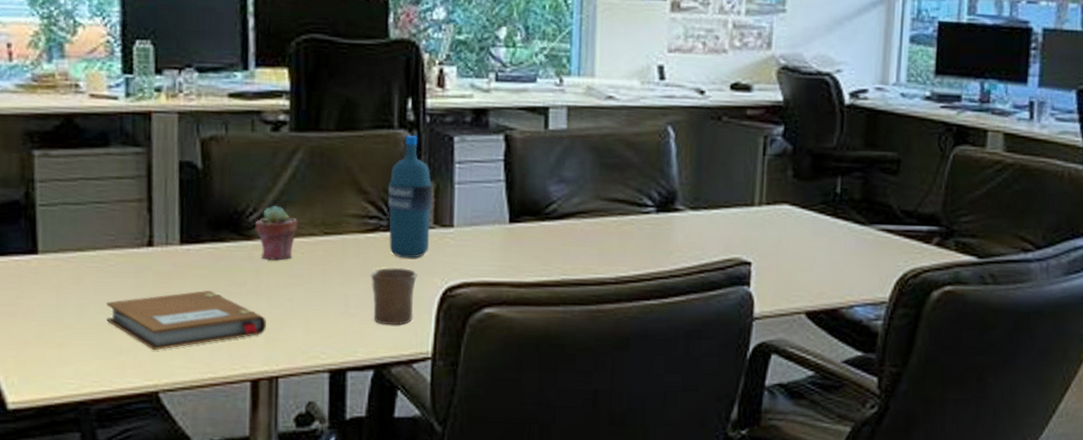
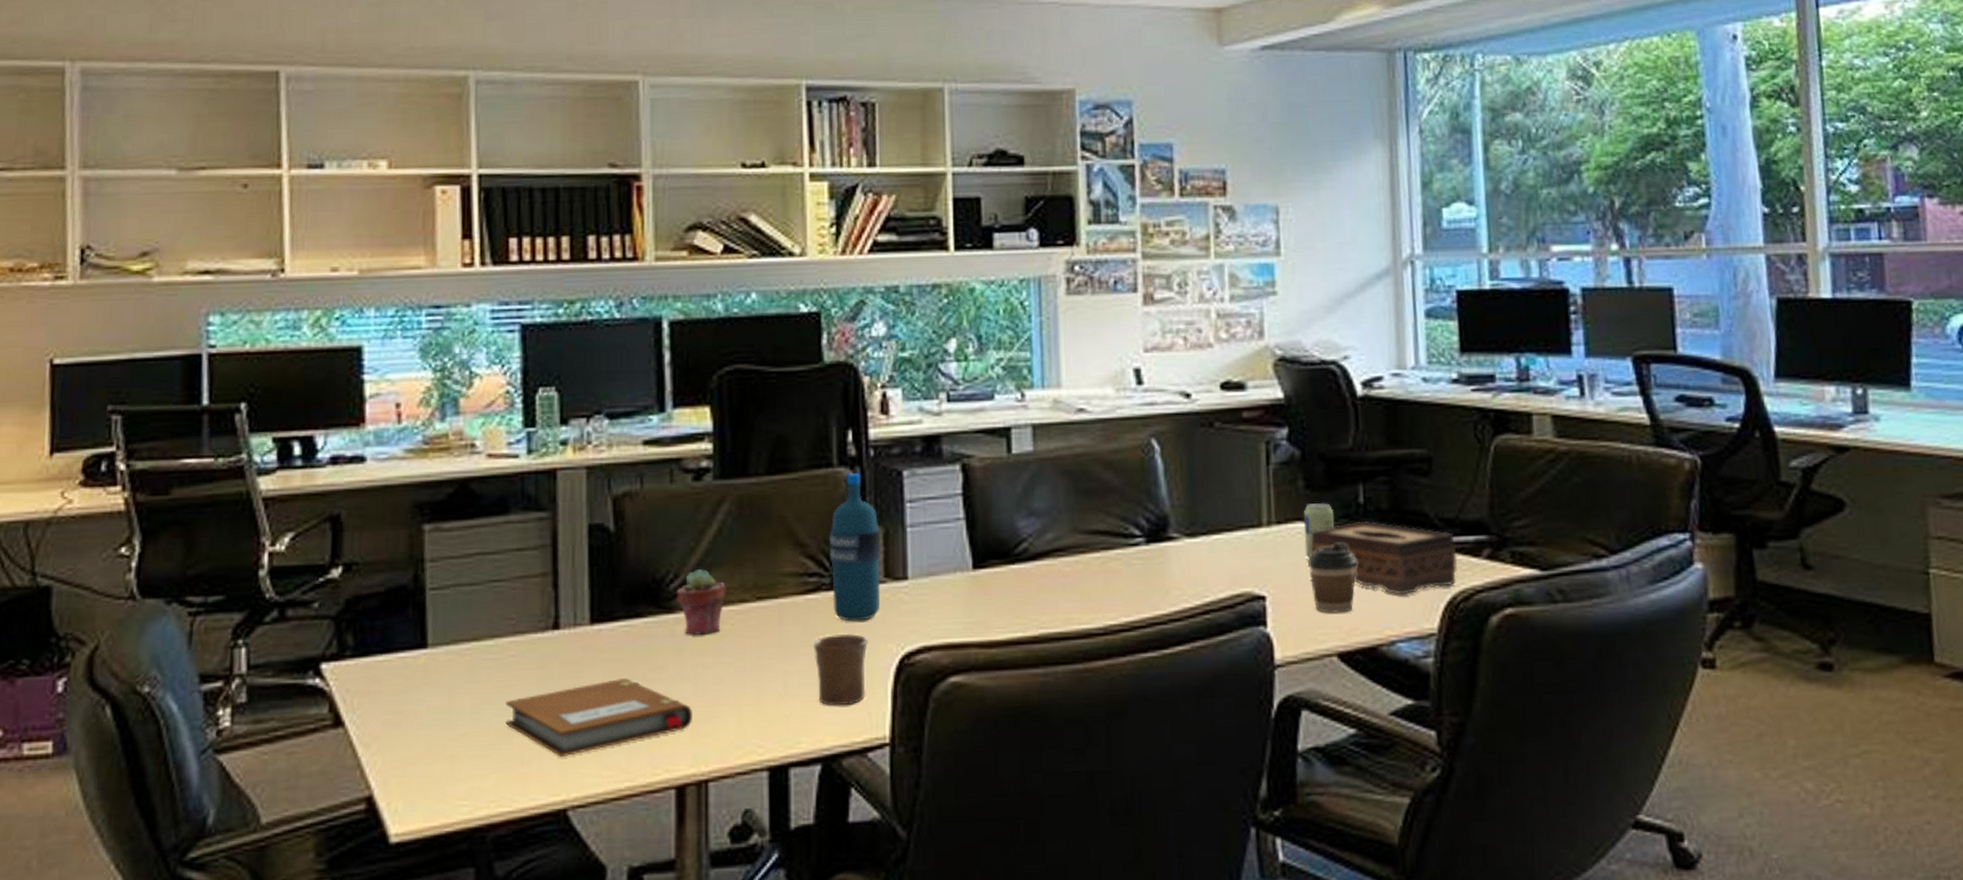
beverage can: none [787,190,814,235] -> present [1303,503,1334,559]
coffee cup: none [789,224,829,280] -> present [1308,543,1356,613]
tissue box: none [792,208,912,270] -> present [1310,521,1458,595]

